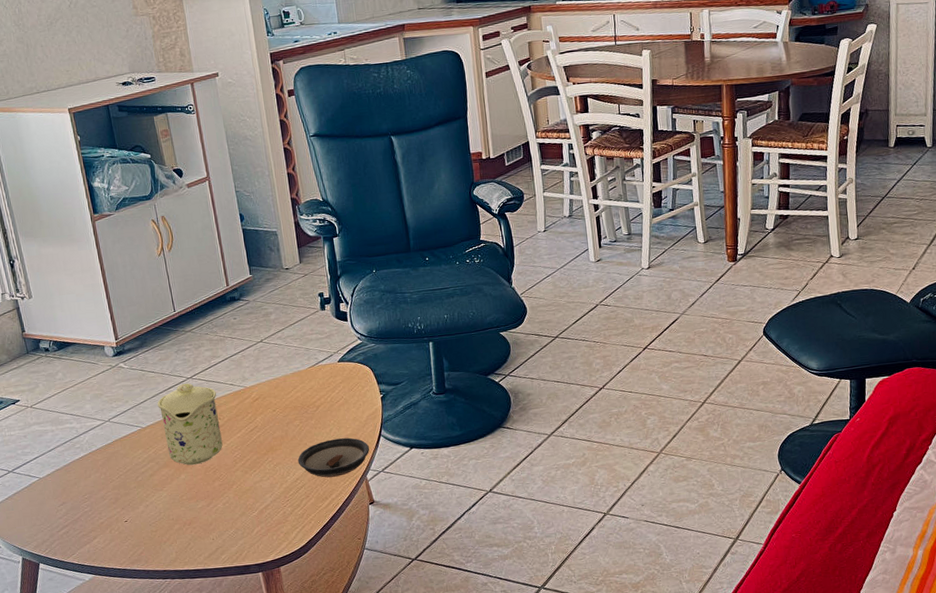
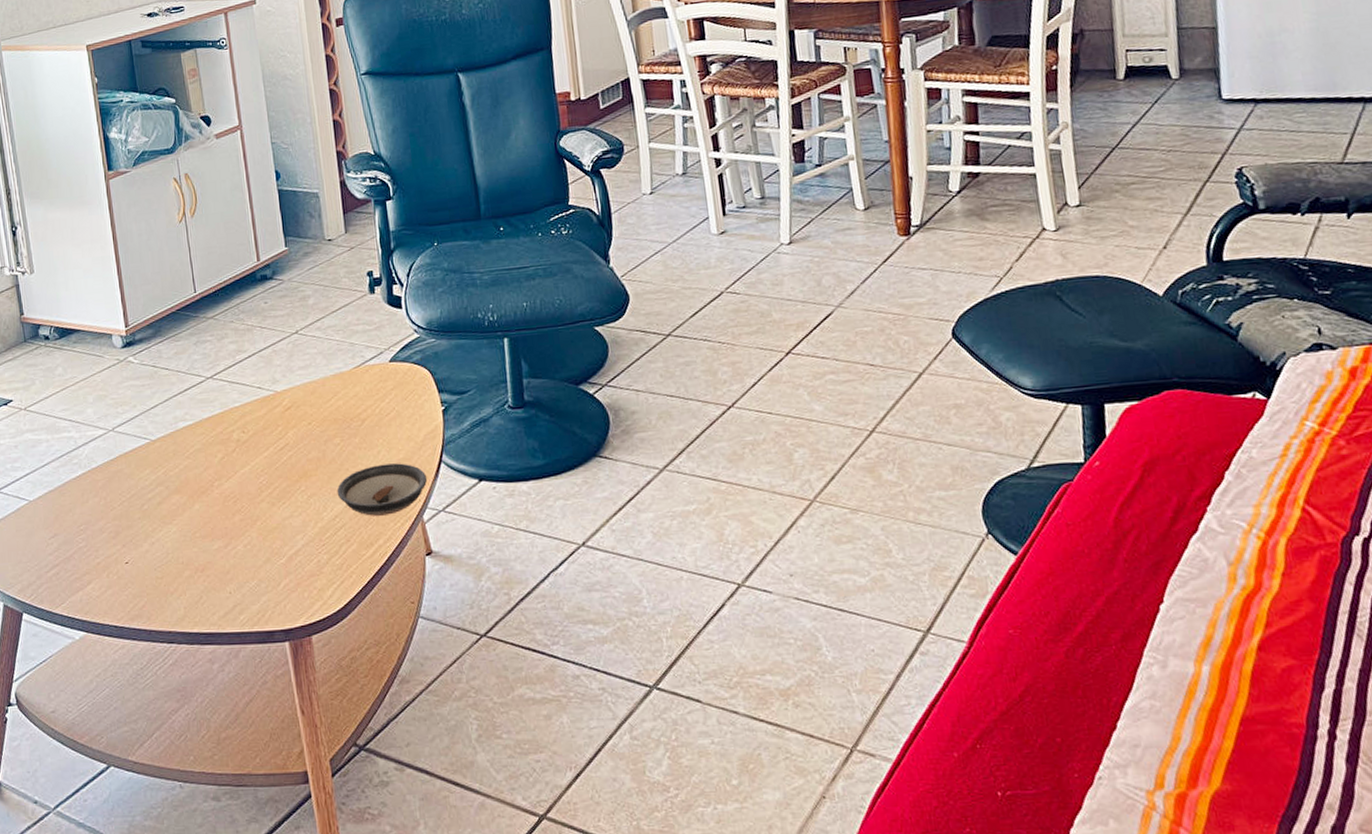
mug: present [157,383,223,466] -> none [170,384,246,492]

